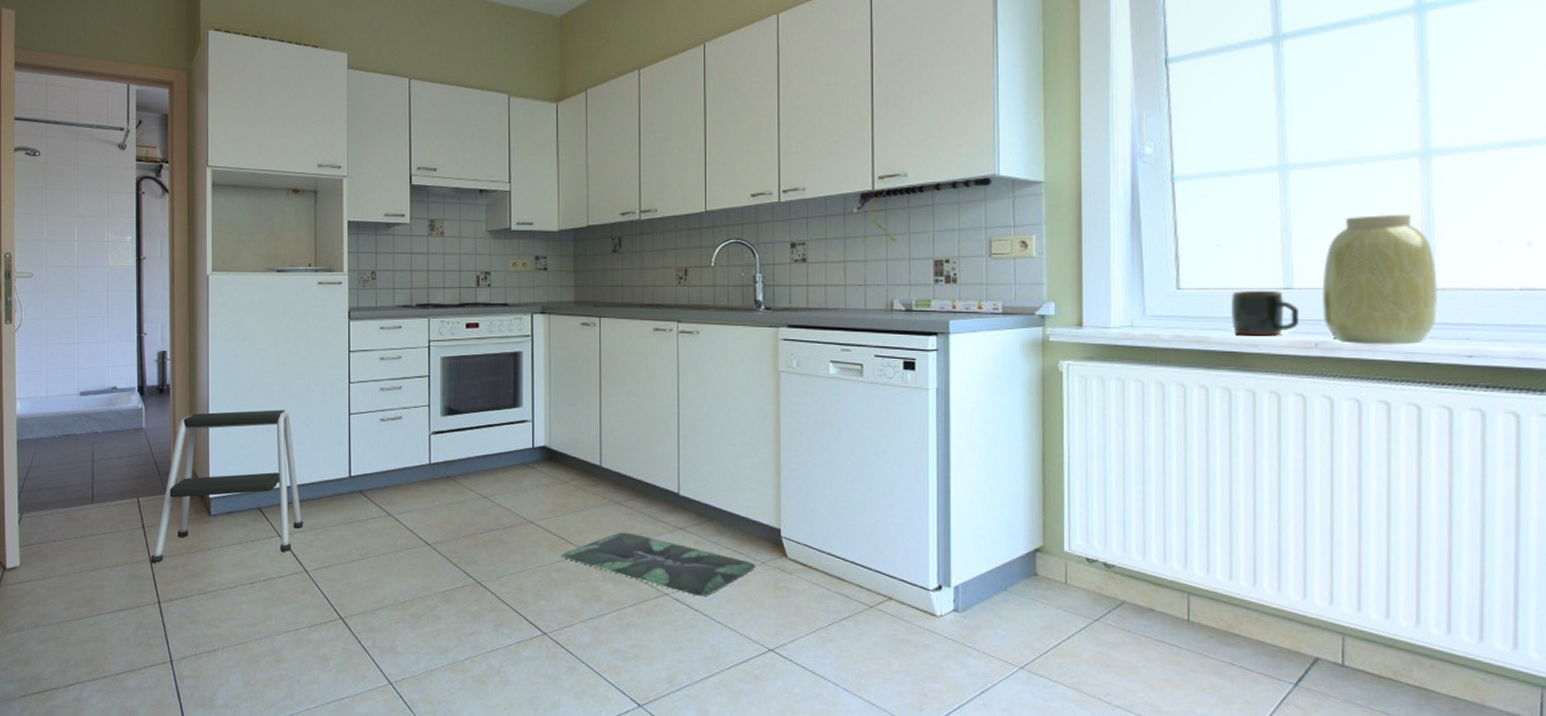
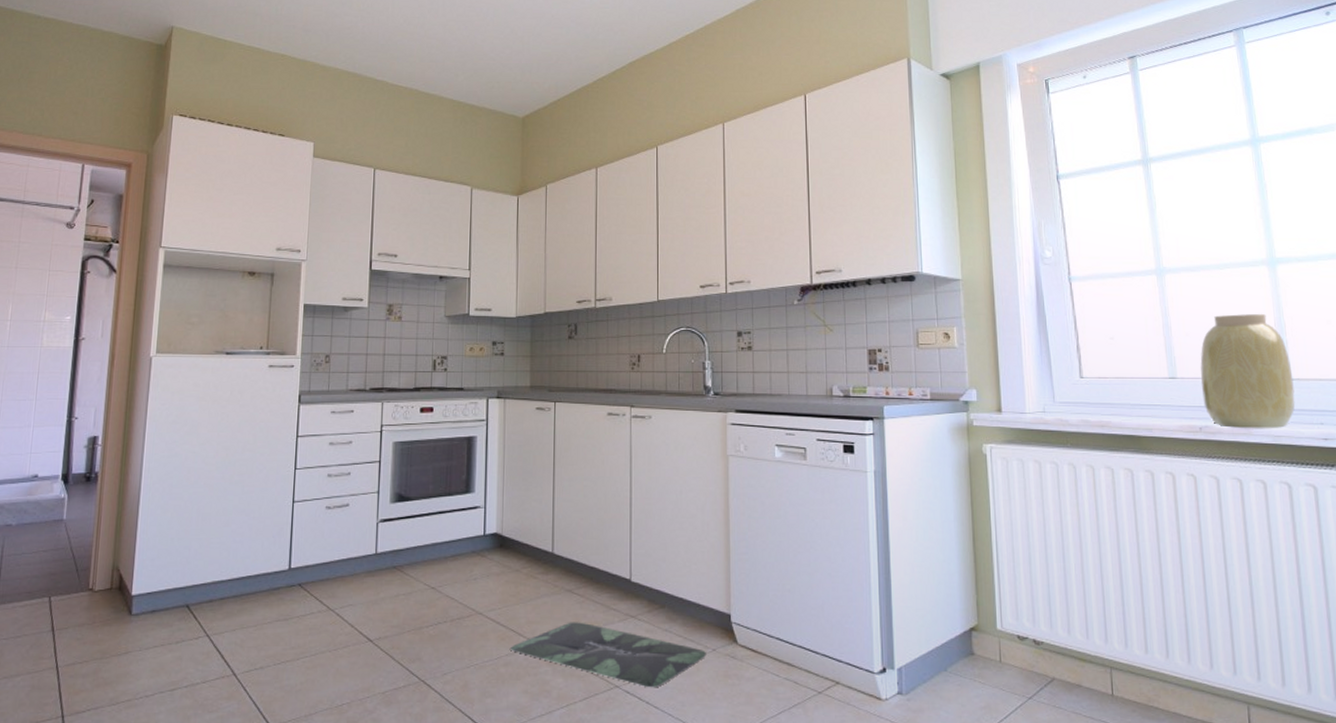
step stool: present [150,410,303,563] -> none [57,498,235,670]
mug: present [1231,291,1300,336] -> none [1127,380,1185,421]

